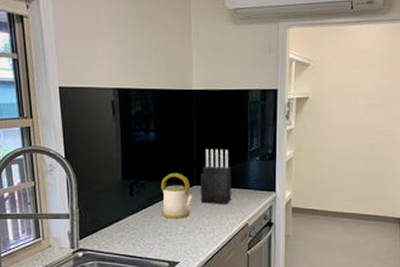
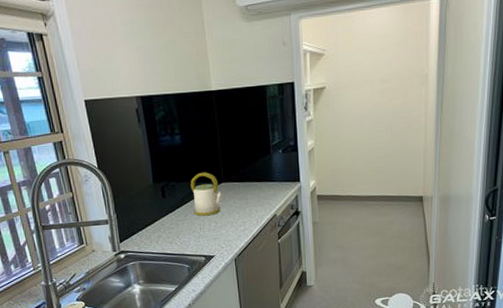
knife block: present [200,148,232,205] -> none [226,145,258,199]

